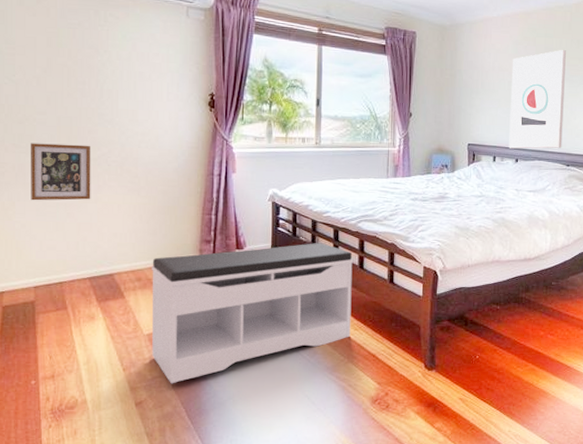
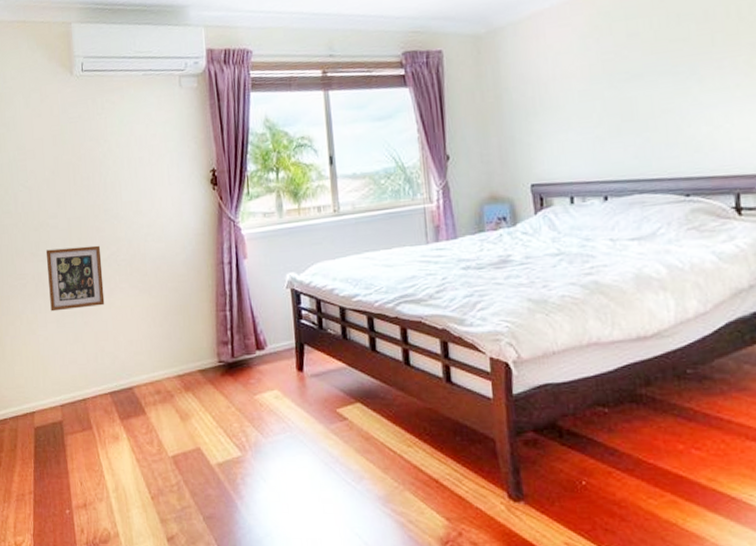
bench: present [152,243,353,384] -> none [169,335,404,516]
wall art: present [509,50,566,149] -> none [580,32,674,183]

